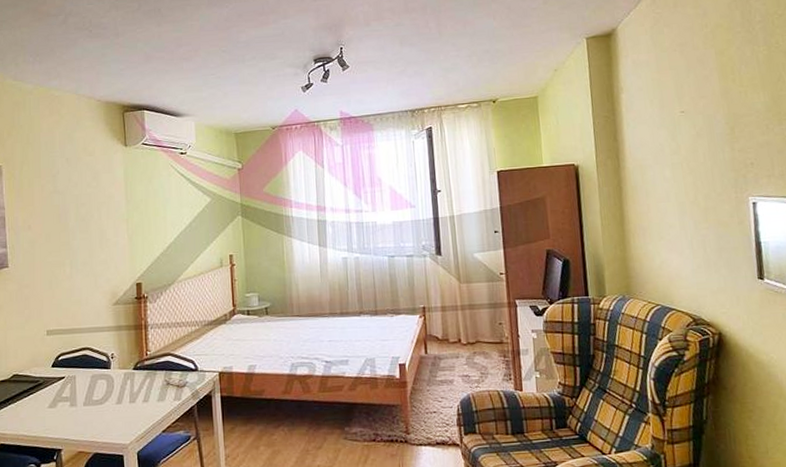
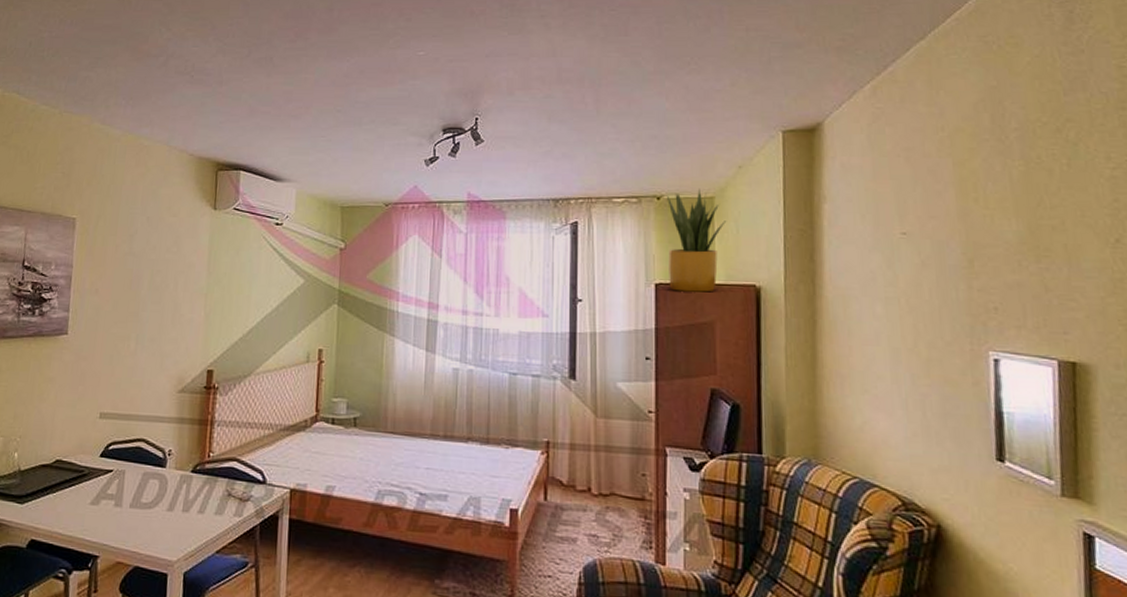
planter: none [500,91,549,176] -> present [666,189,727,293]

